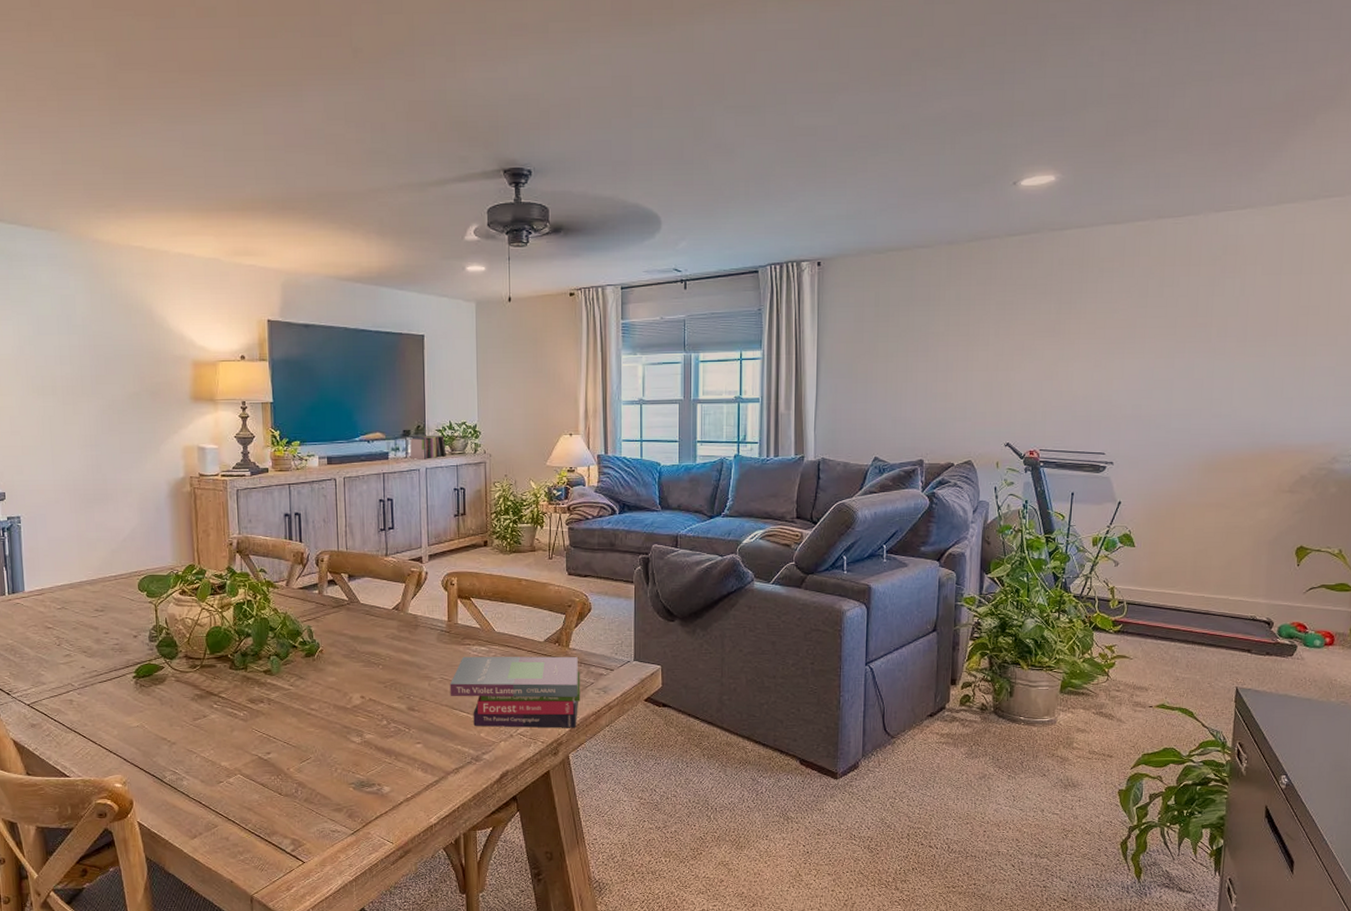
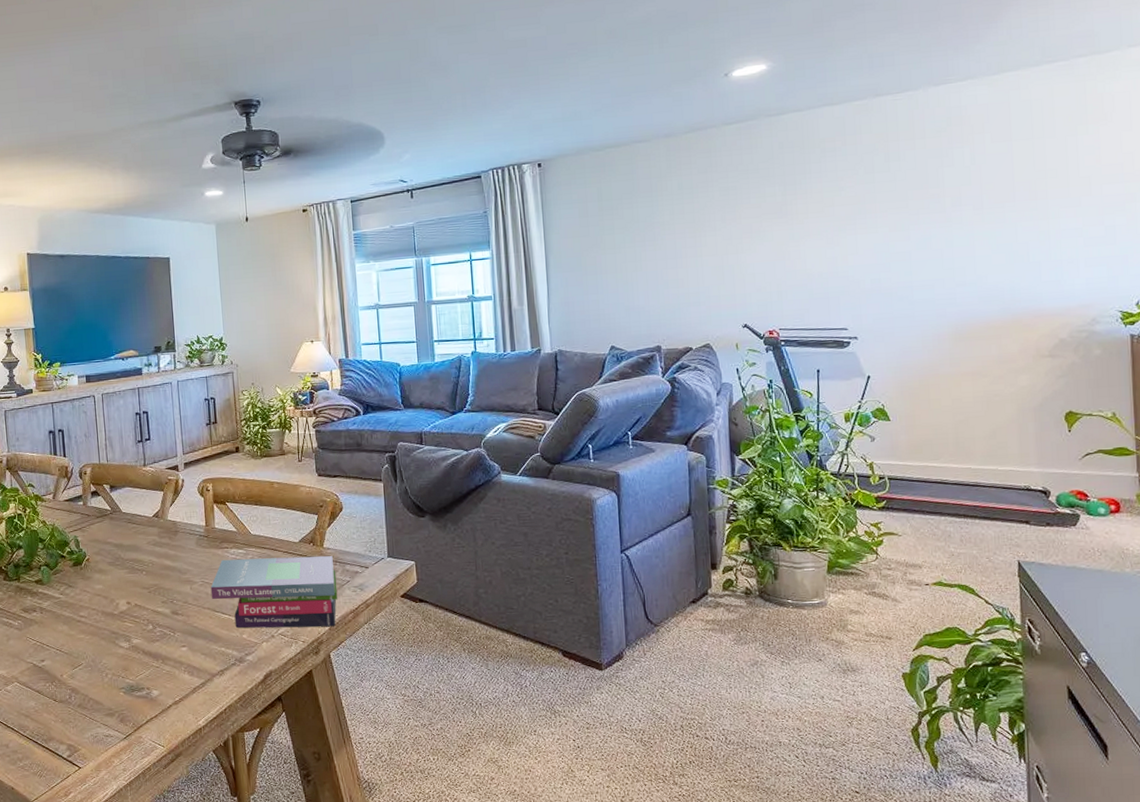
books: present [410,435,446,460] -> none [161,349,196,374]

